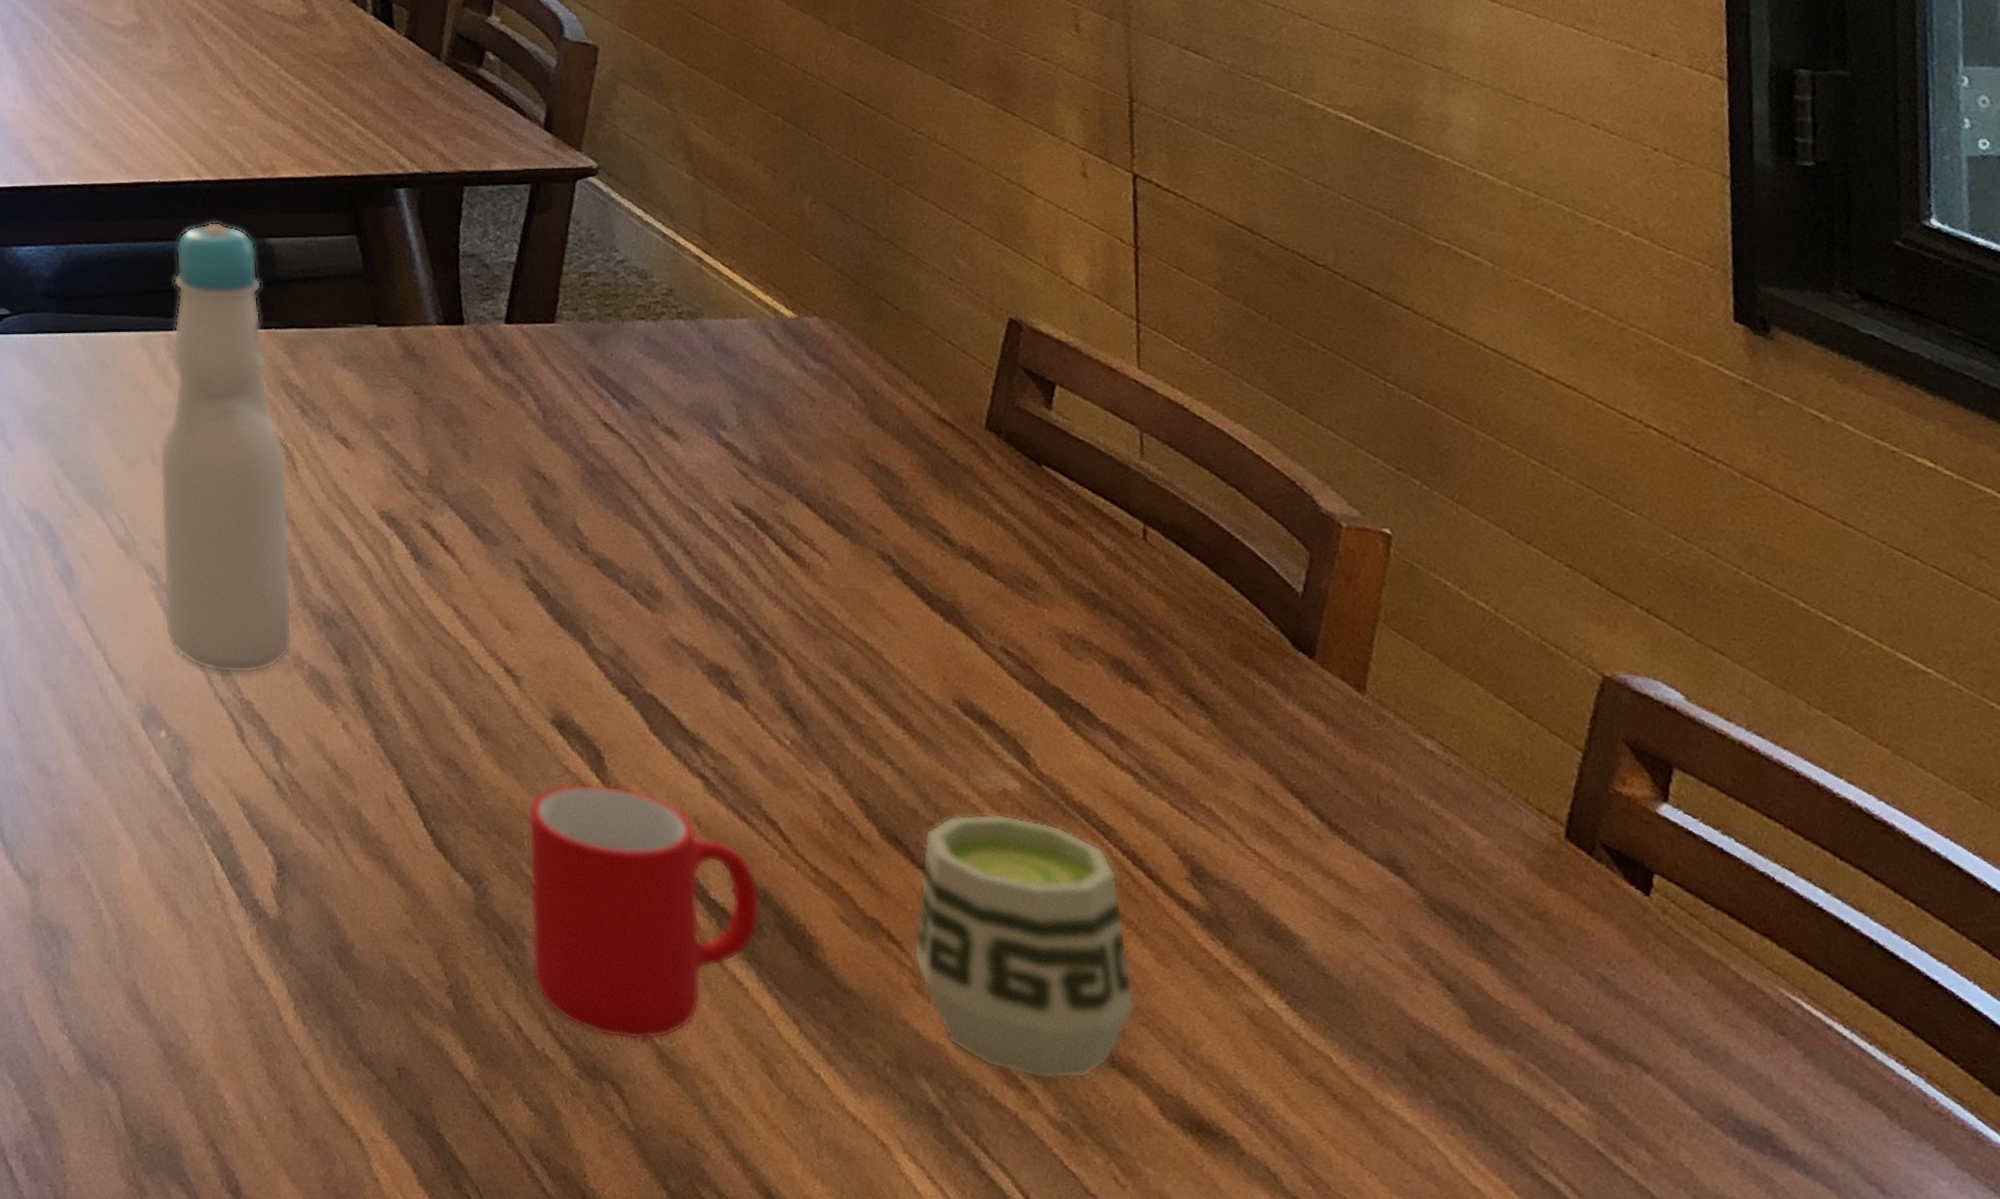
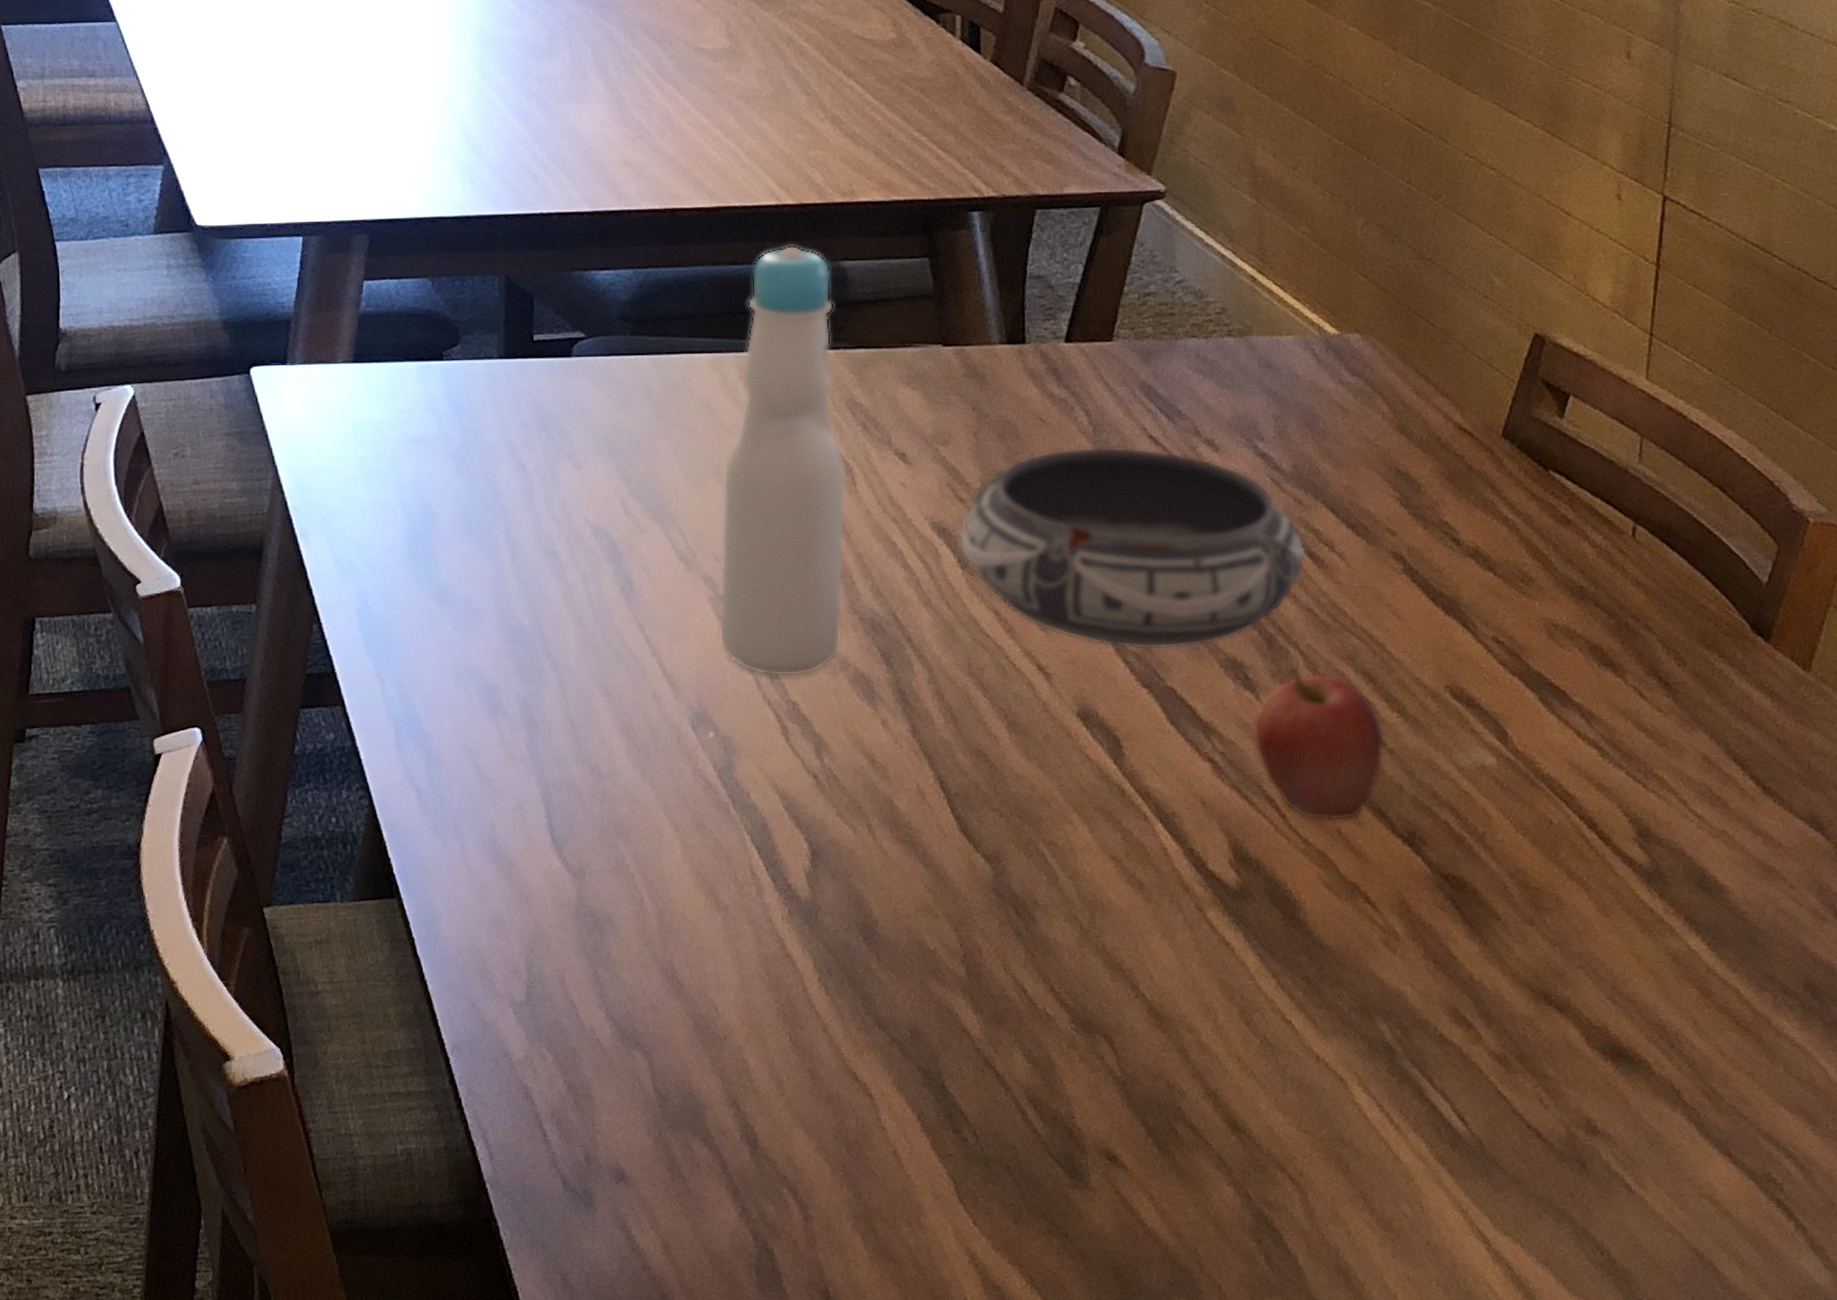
bowl: none [409,434,787,654] -> present [959,447,1308,650]
cup: present [527,783,761,1040] -> none [1041,770,1253,997]
fruit: none [743,670,894,848] -> present [1251,663,1385,821]
cup: present [913,813,1136,1079] -> none [1385,786,1576,1017]

